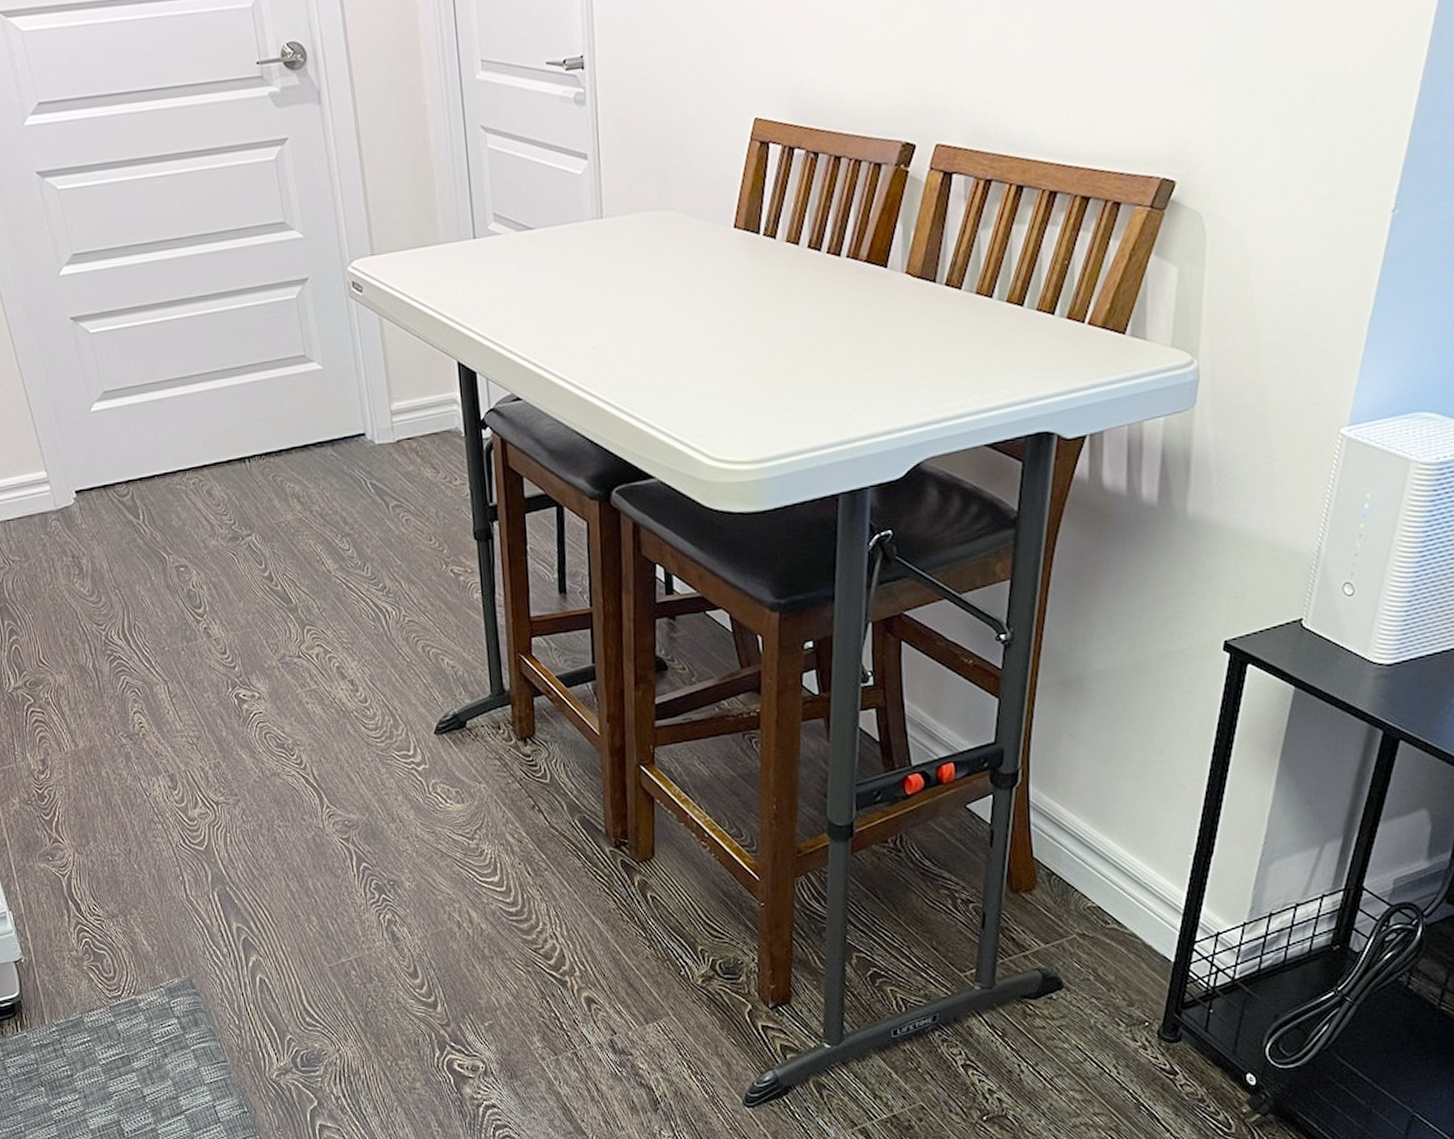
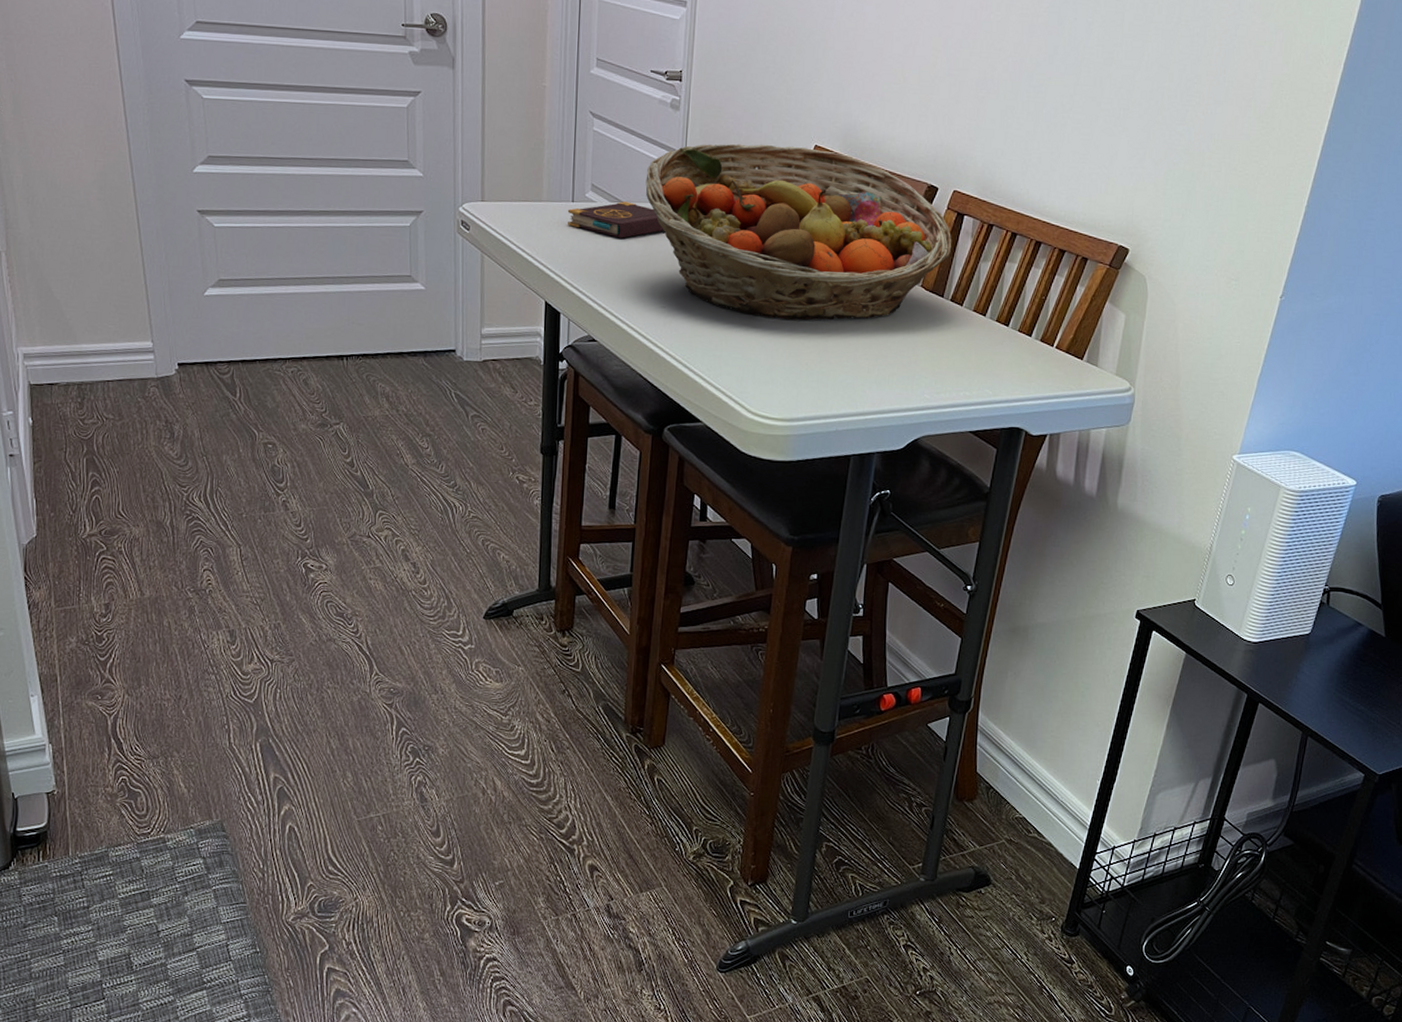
book: none [469,227,585,273] -> present [567,201,664,238]
fruit basket: none [555,122,941,342] -> present [645,143,952,321]

